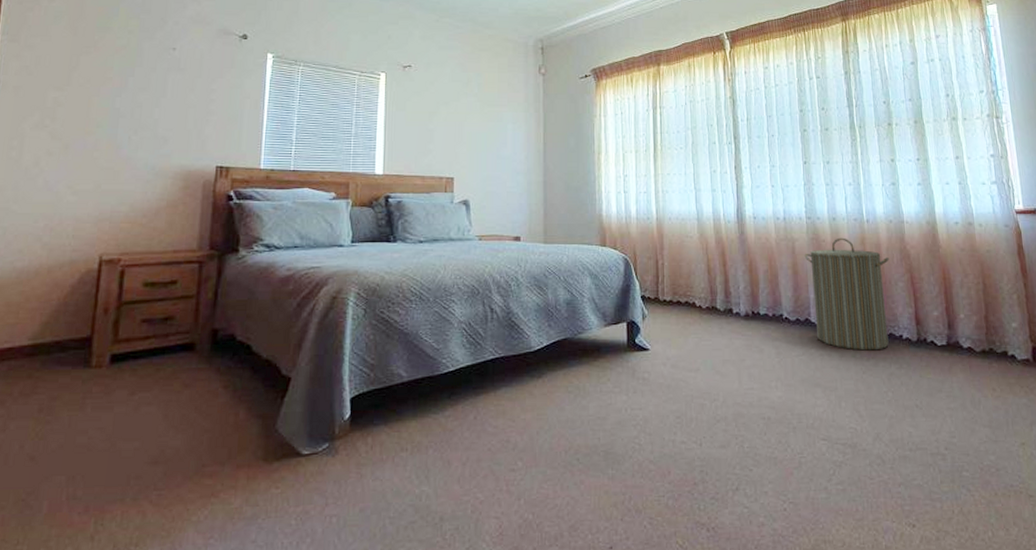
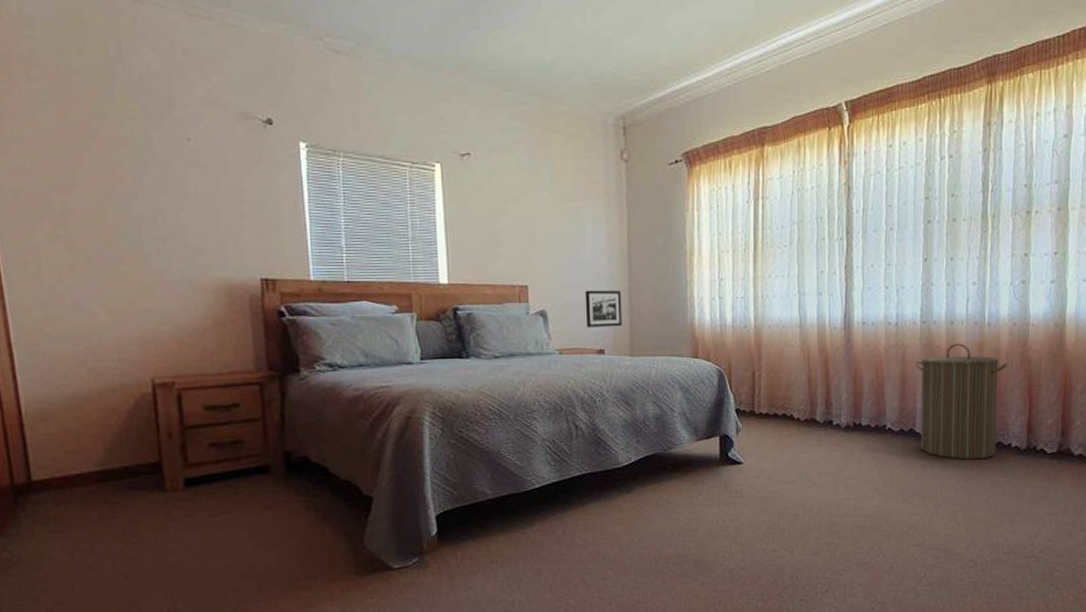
picture frame: none [504,183,537,216] -> present [585,290,622,327]

